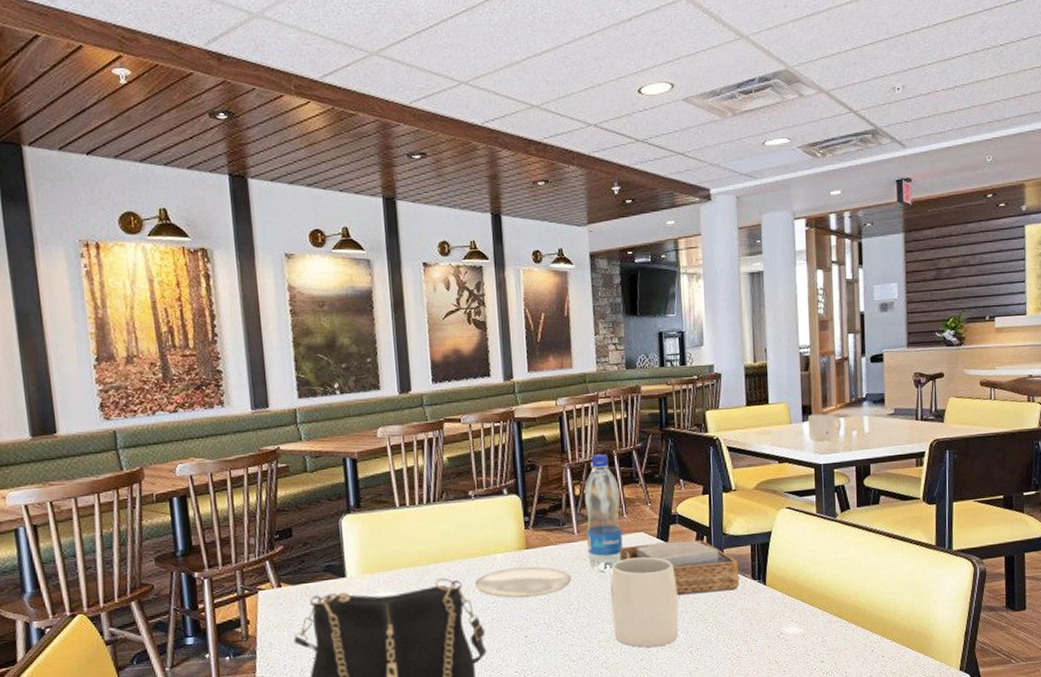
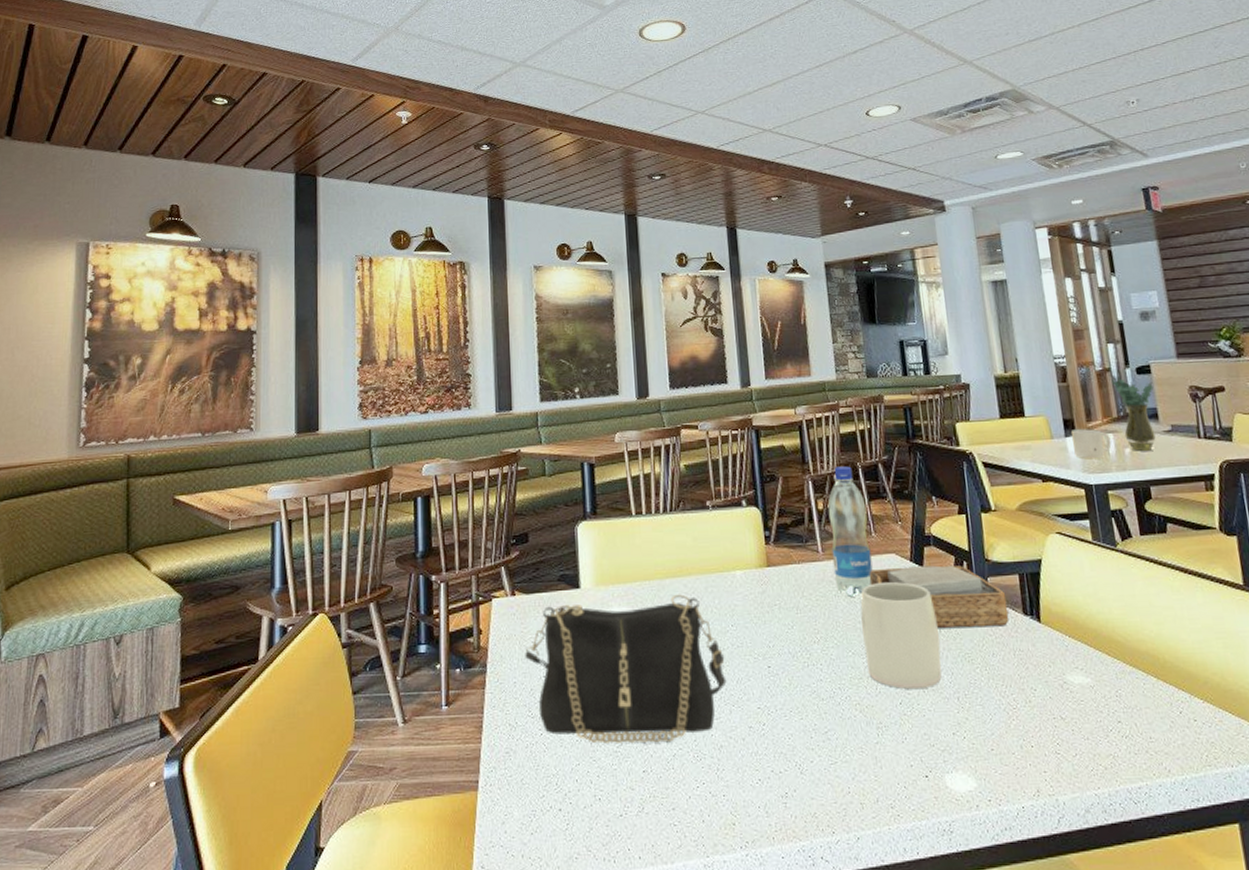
plate: present [474,566,572,598] -> none [712,586,818,622]
vase: none [848,364,884,433] -> present [1111,376,1156,451]

